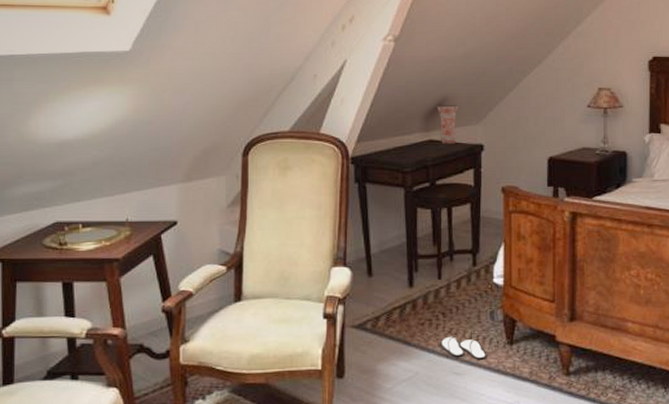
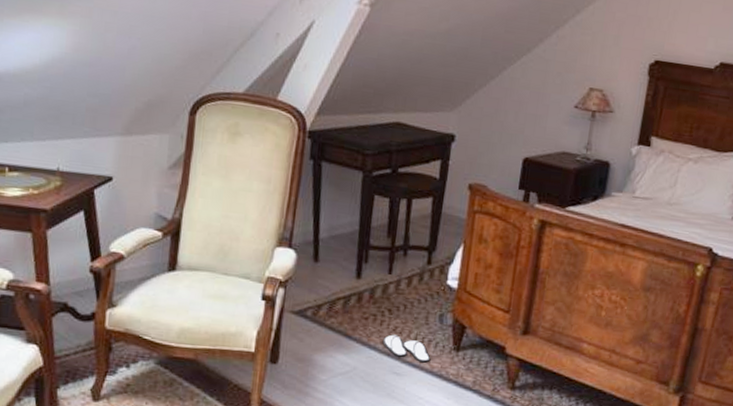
vase: present [436,105,459,144] -> none [408,84,433,131]

